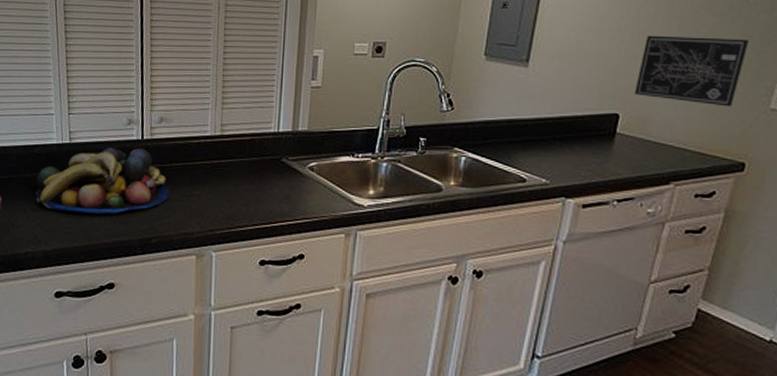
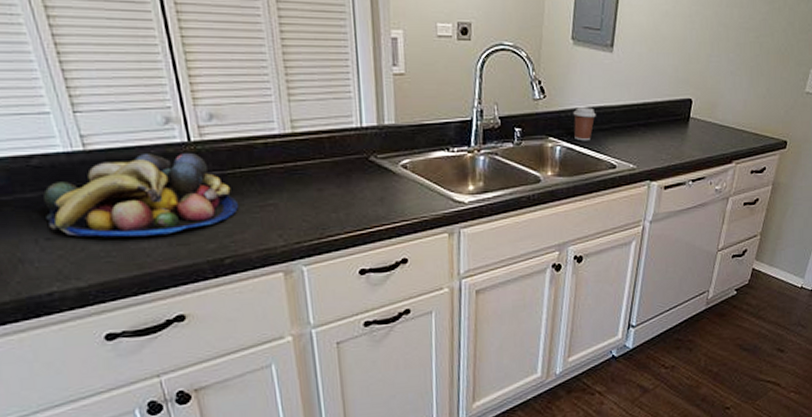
coffee cup: none [481,120,506,153] -> present [573,107,596,141]
wall art: present [634,35,749,107] -> none [704,22,791,91]

